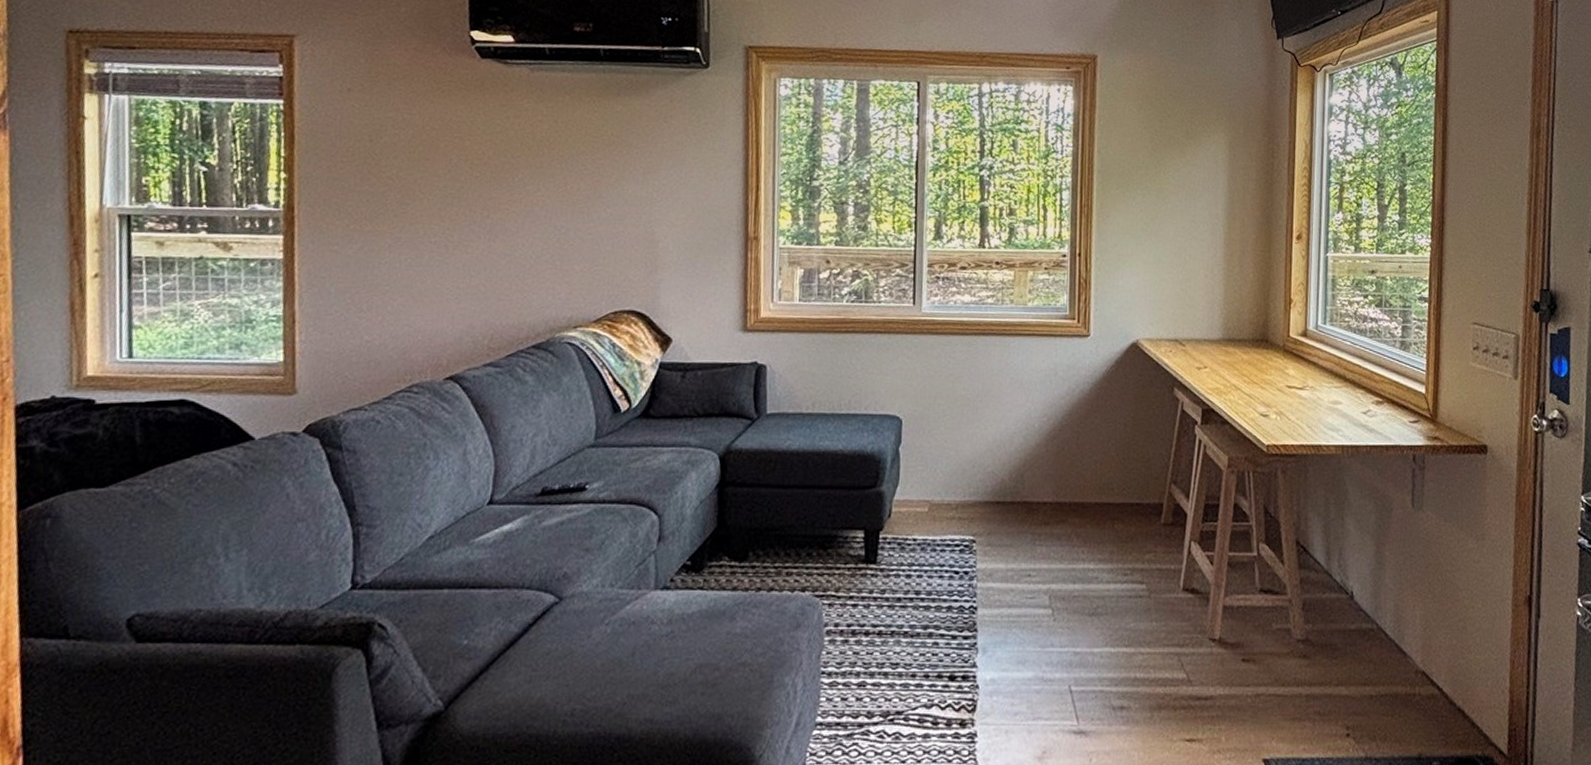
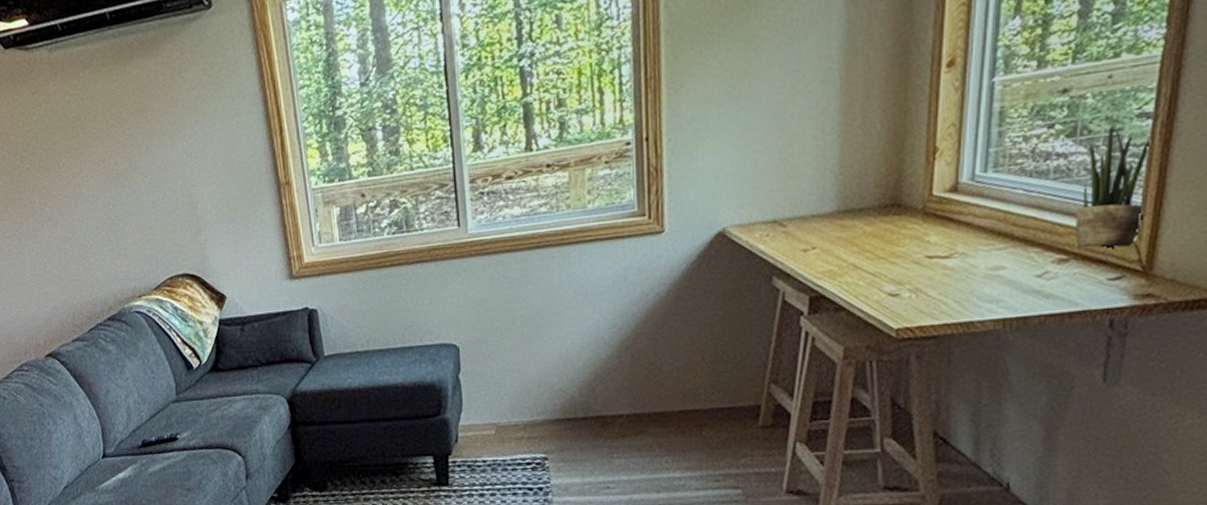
potted plant: none [1385,304,1430,397] -> present [1075,126,1153,248]

